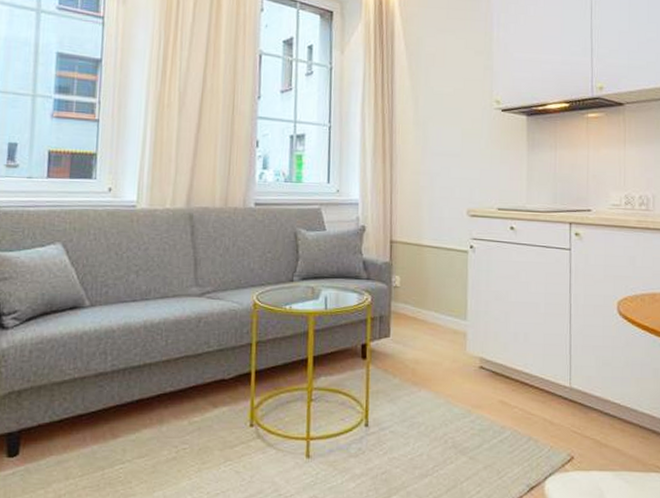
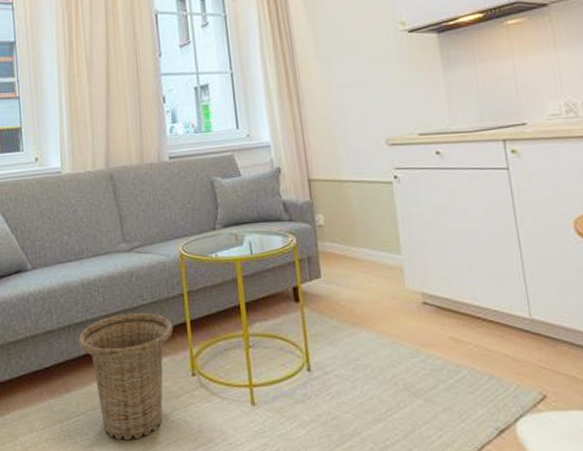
basket: none [132,359,237,490] -> present [78,313,173,441]

